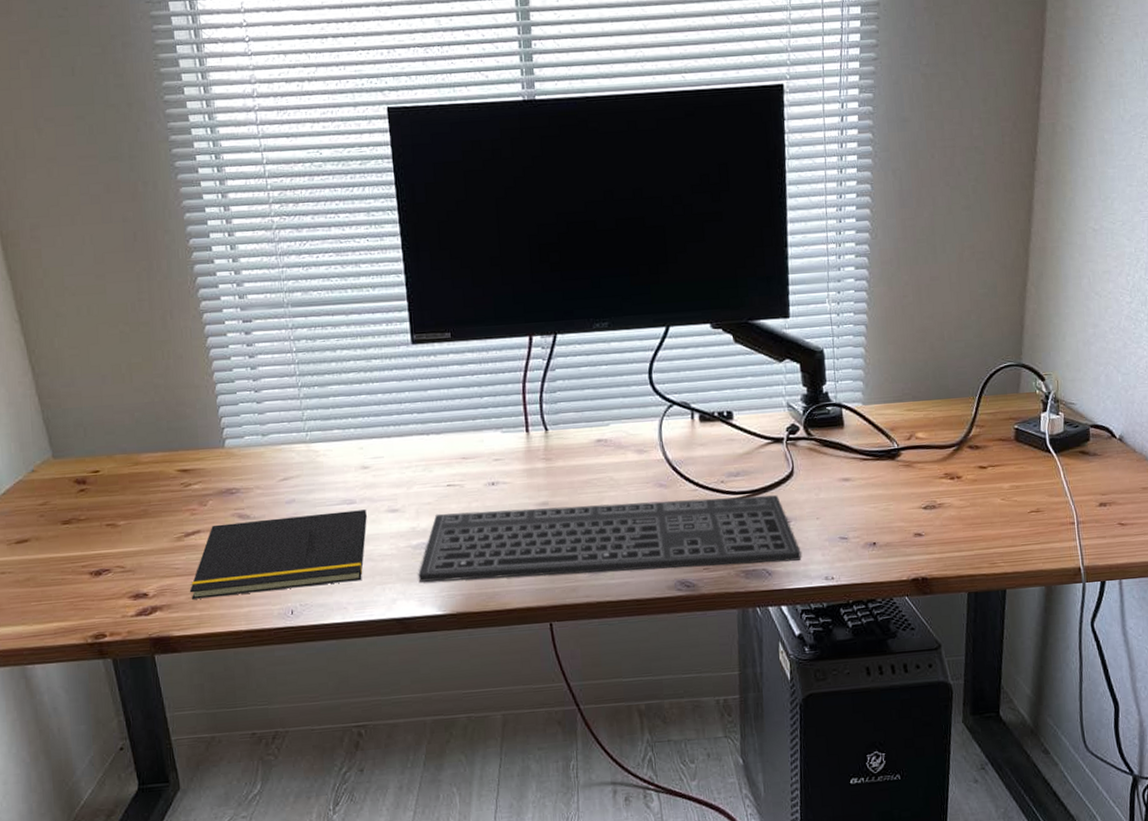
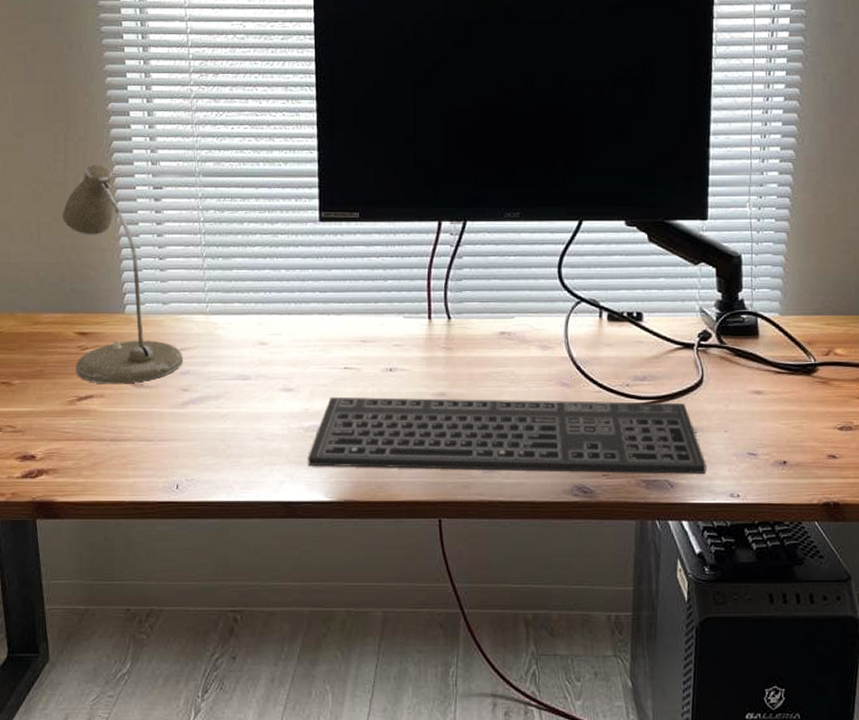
desk lamp: none [152,301,288,519] -> present [61,164,184,384]
notepad: present [189,510,367,599] -> none [76,387,260,465]

